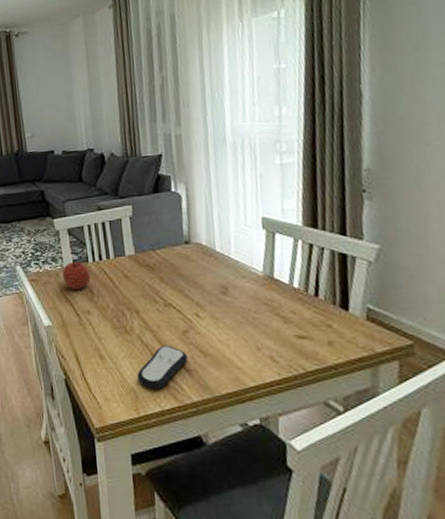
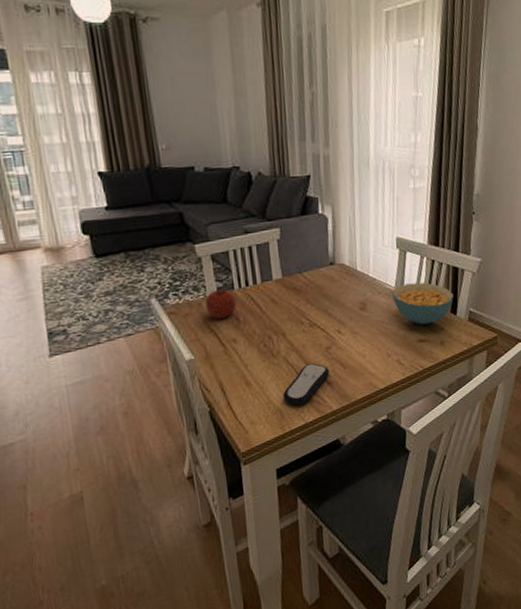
cereal bowl: none [259,268,343,319] -> present [392,282,454,325]

